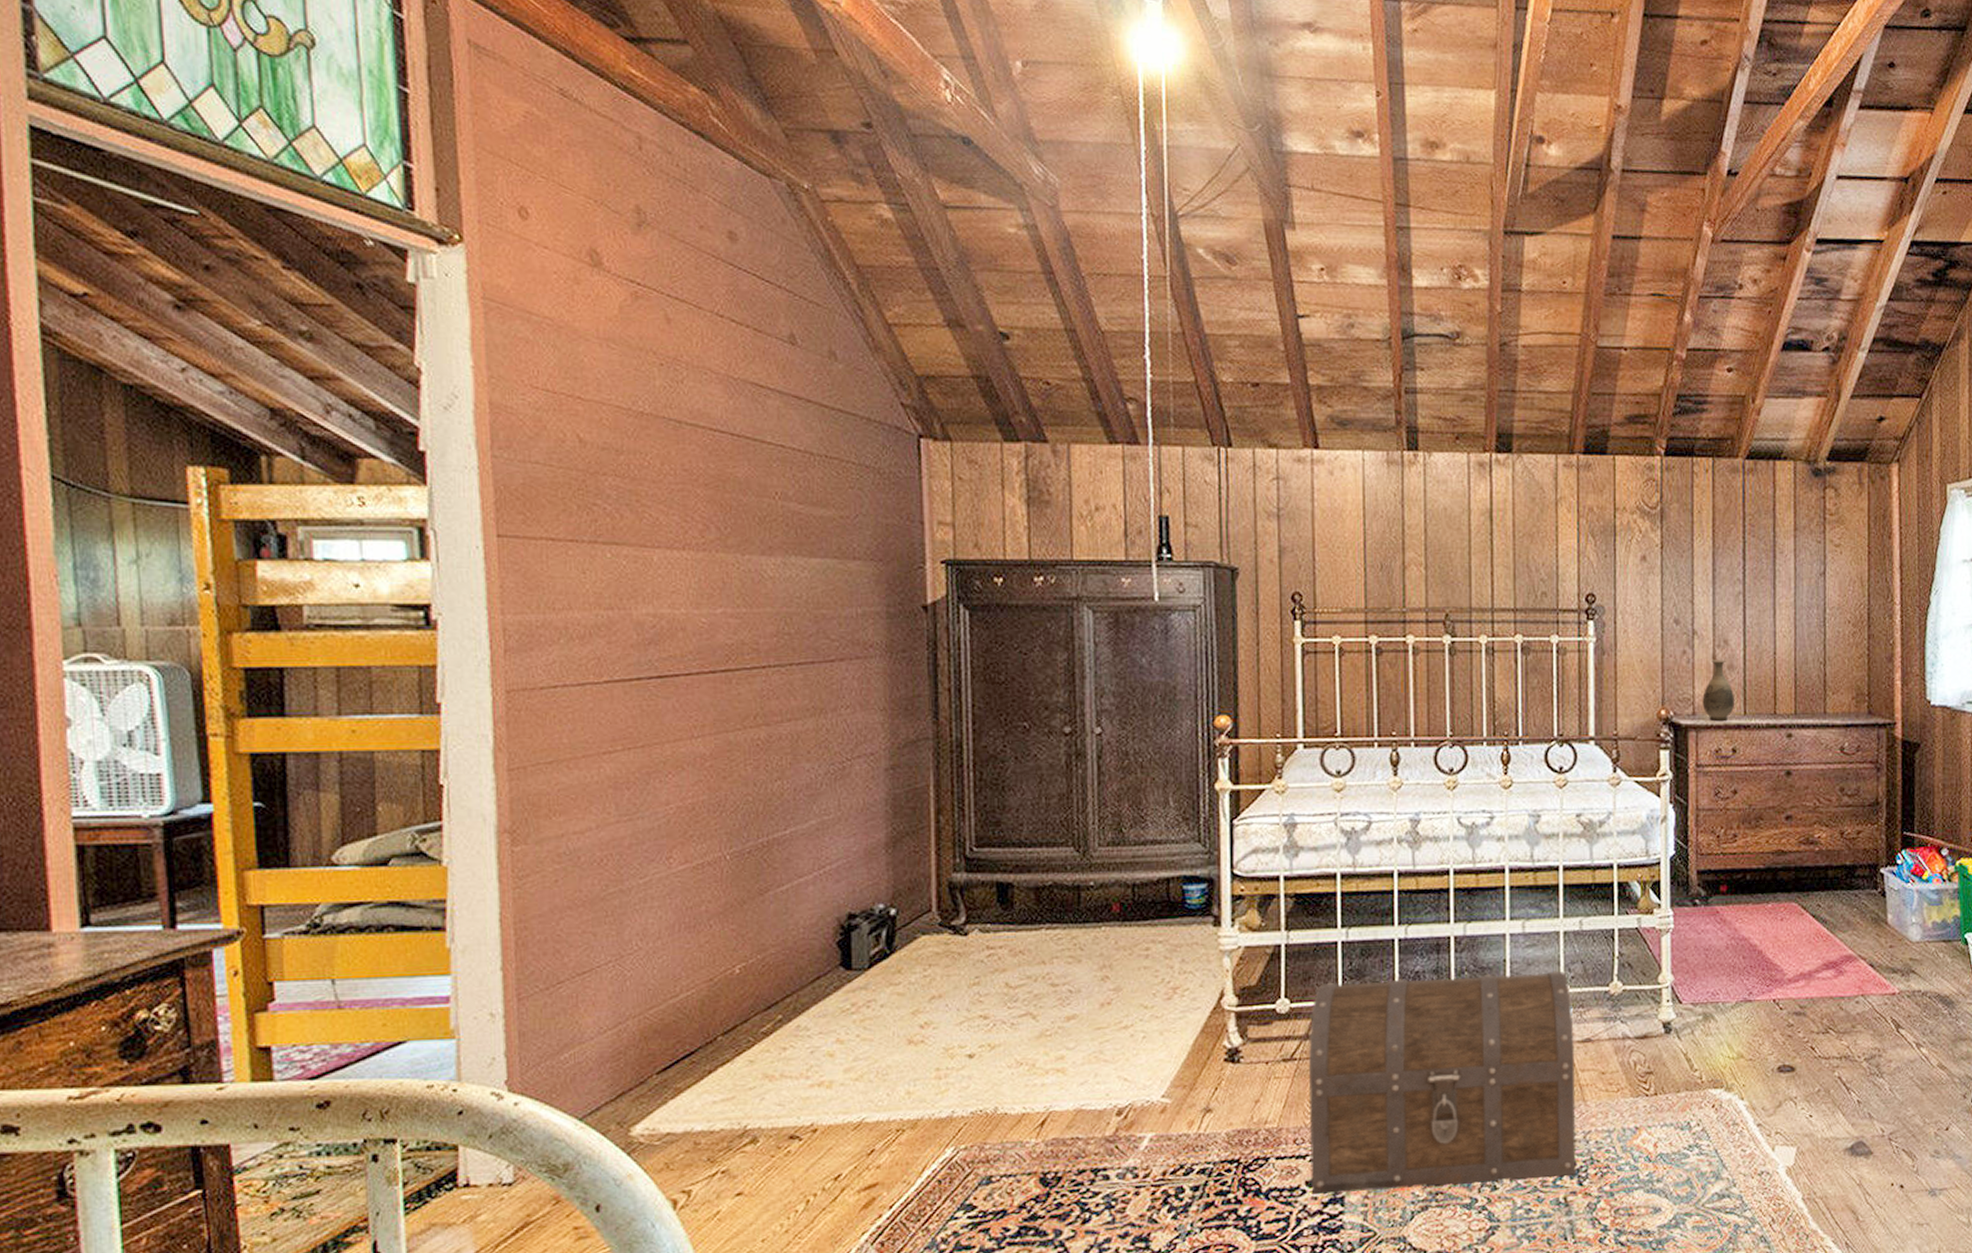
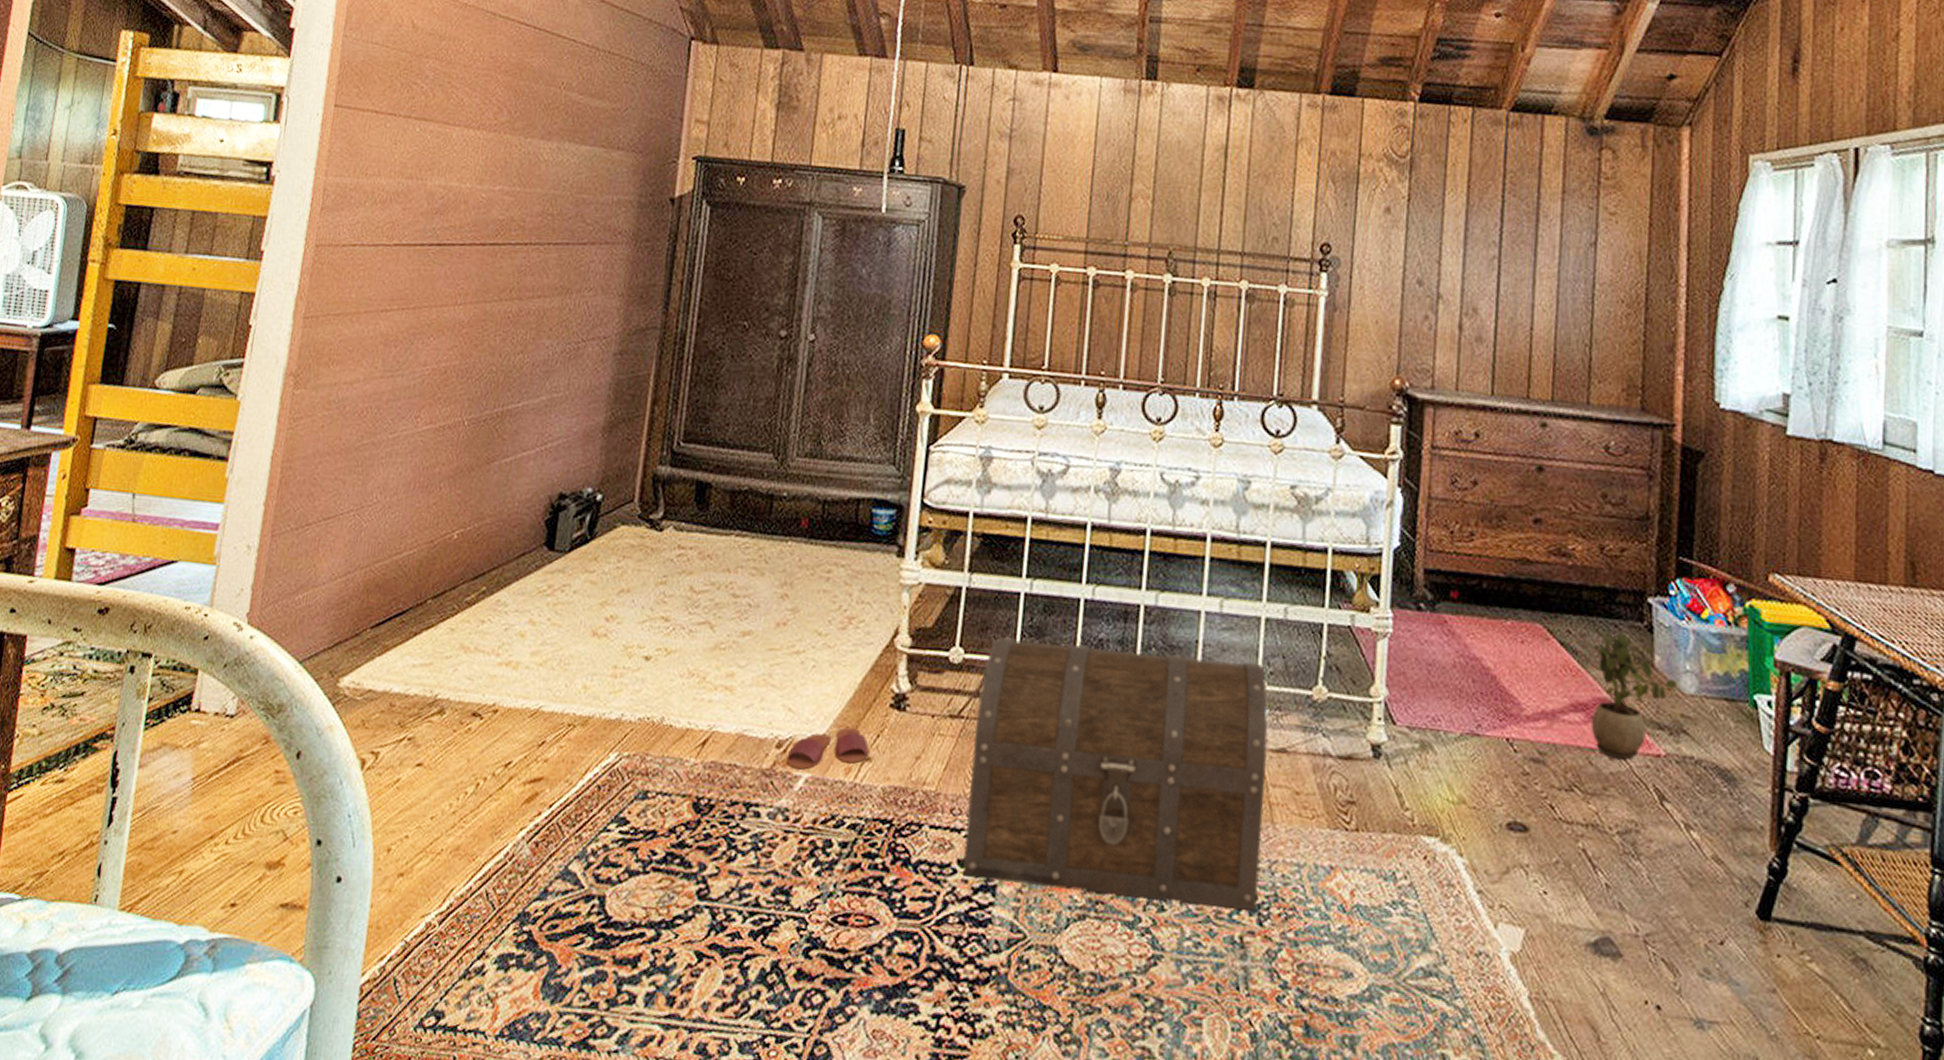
slippers: none [1128,1085,1209,1131] -> present [786,727,869,770]
vase: present [1702,660,1735,722] -> none [1443,329,1482,401]
potted plant: none [1838,900,1906,1002] -> present [1590,630,1678,760]

